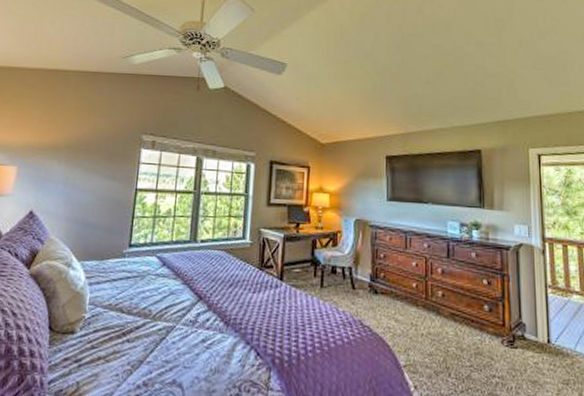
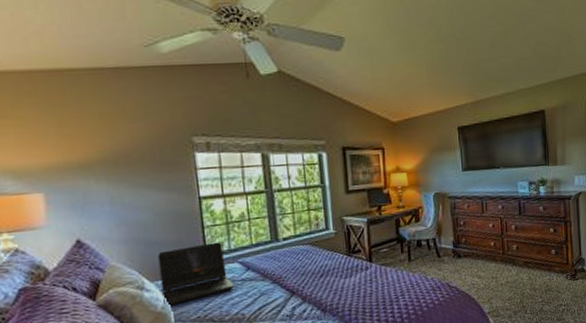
laptop computer: none [84,233,149,288] -> present [157,242,235,306]

